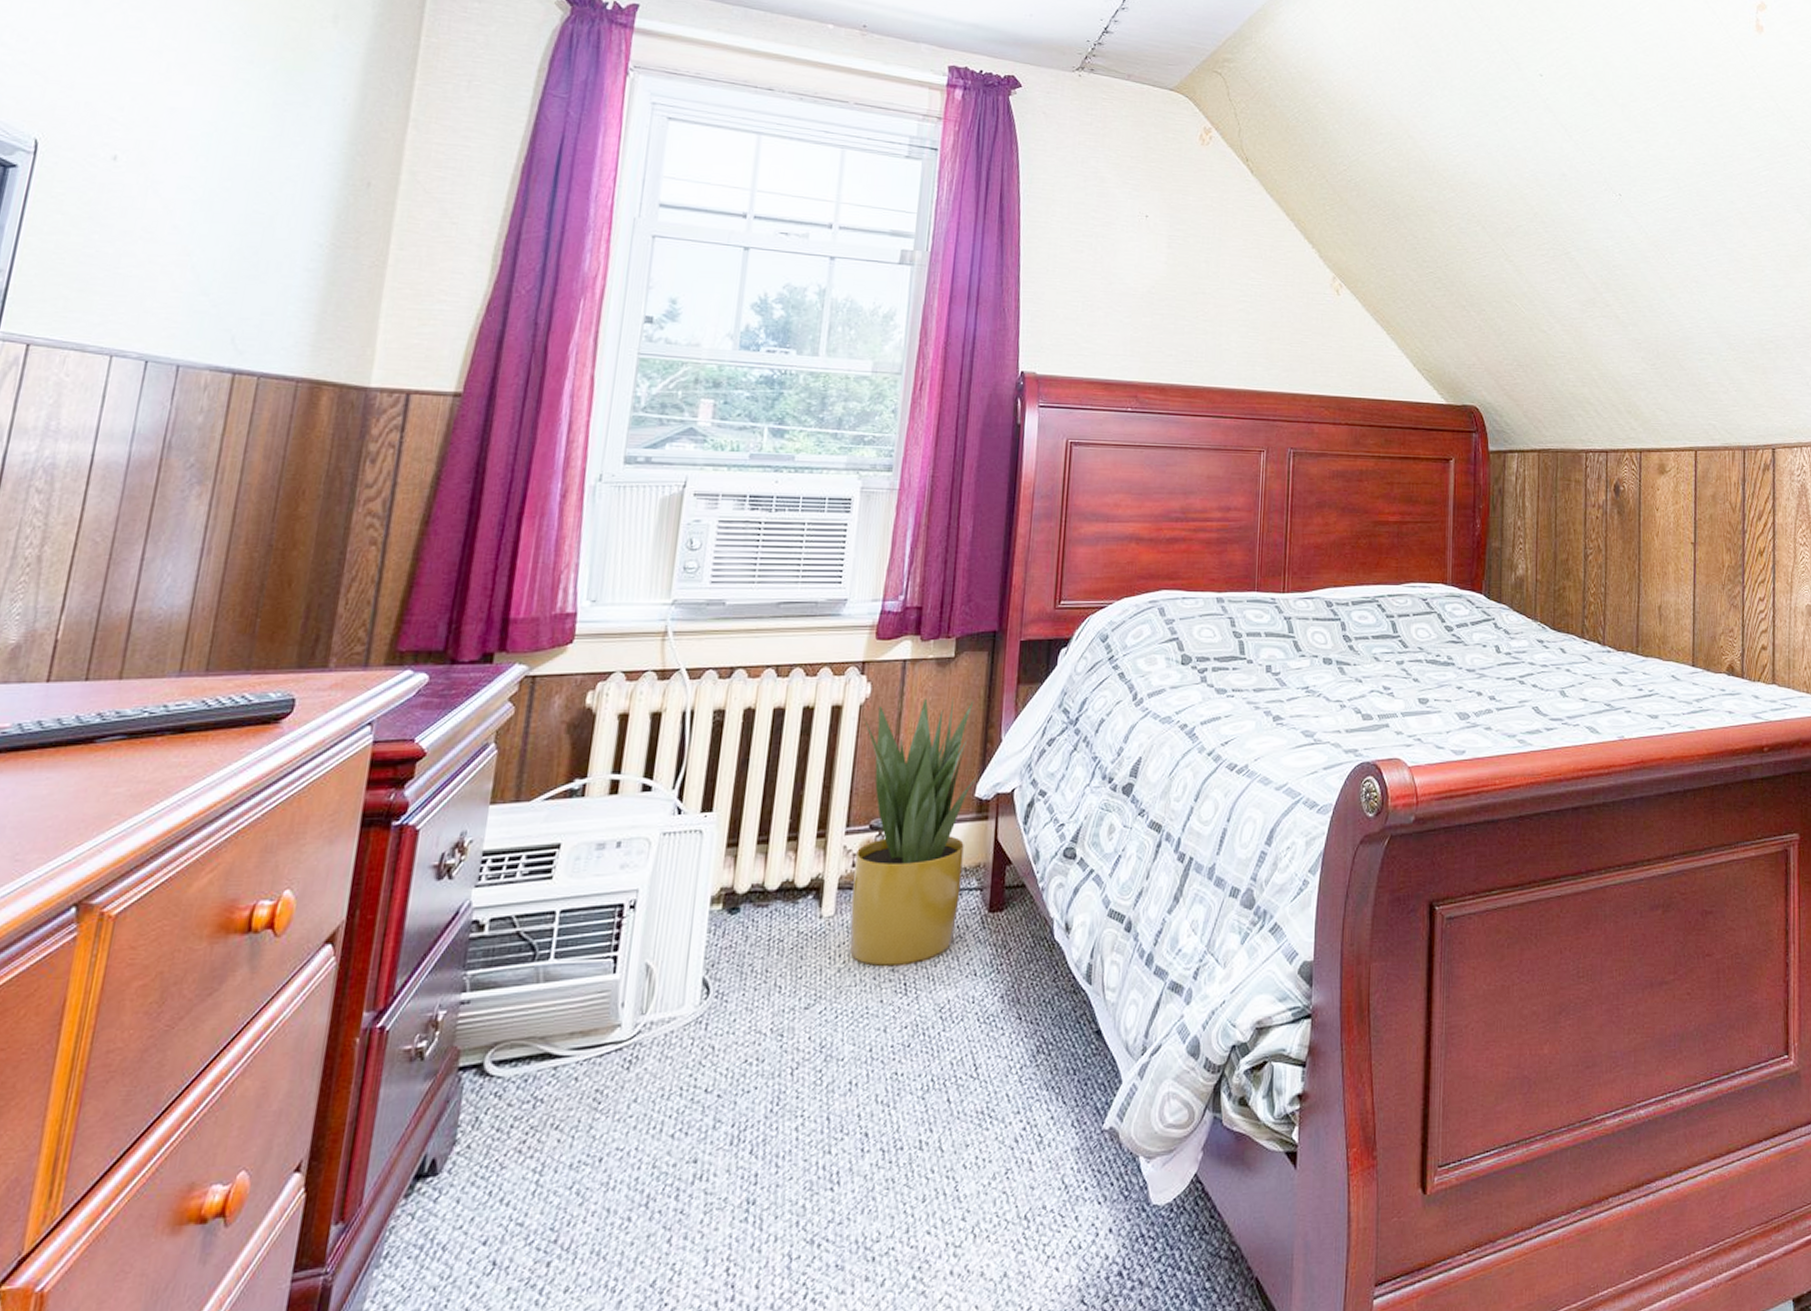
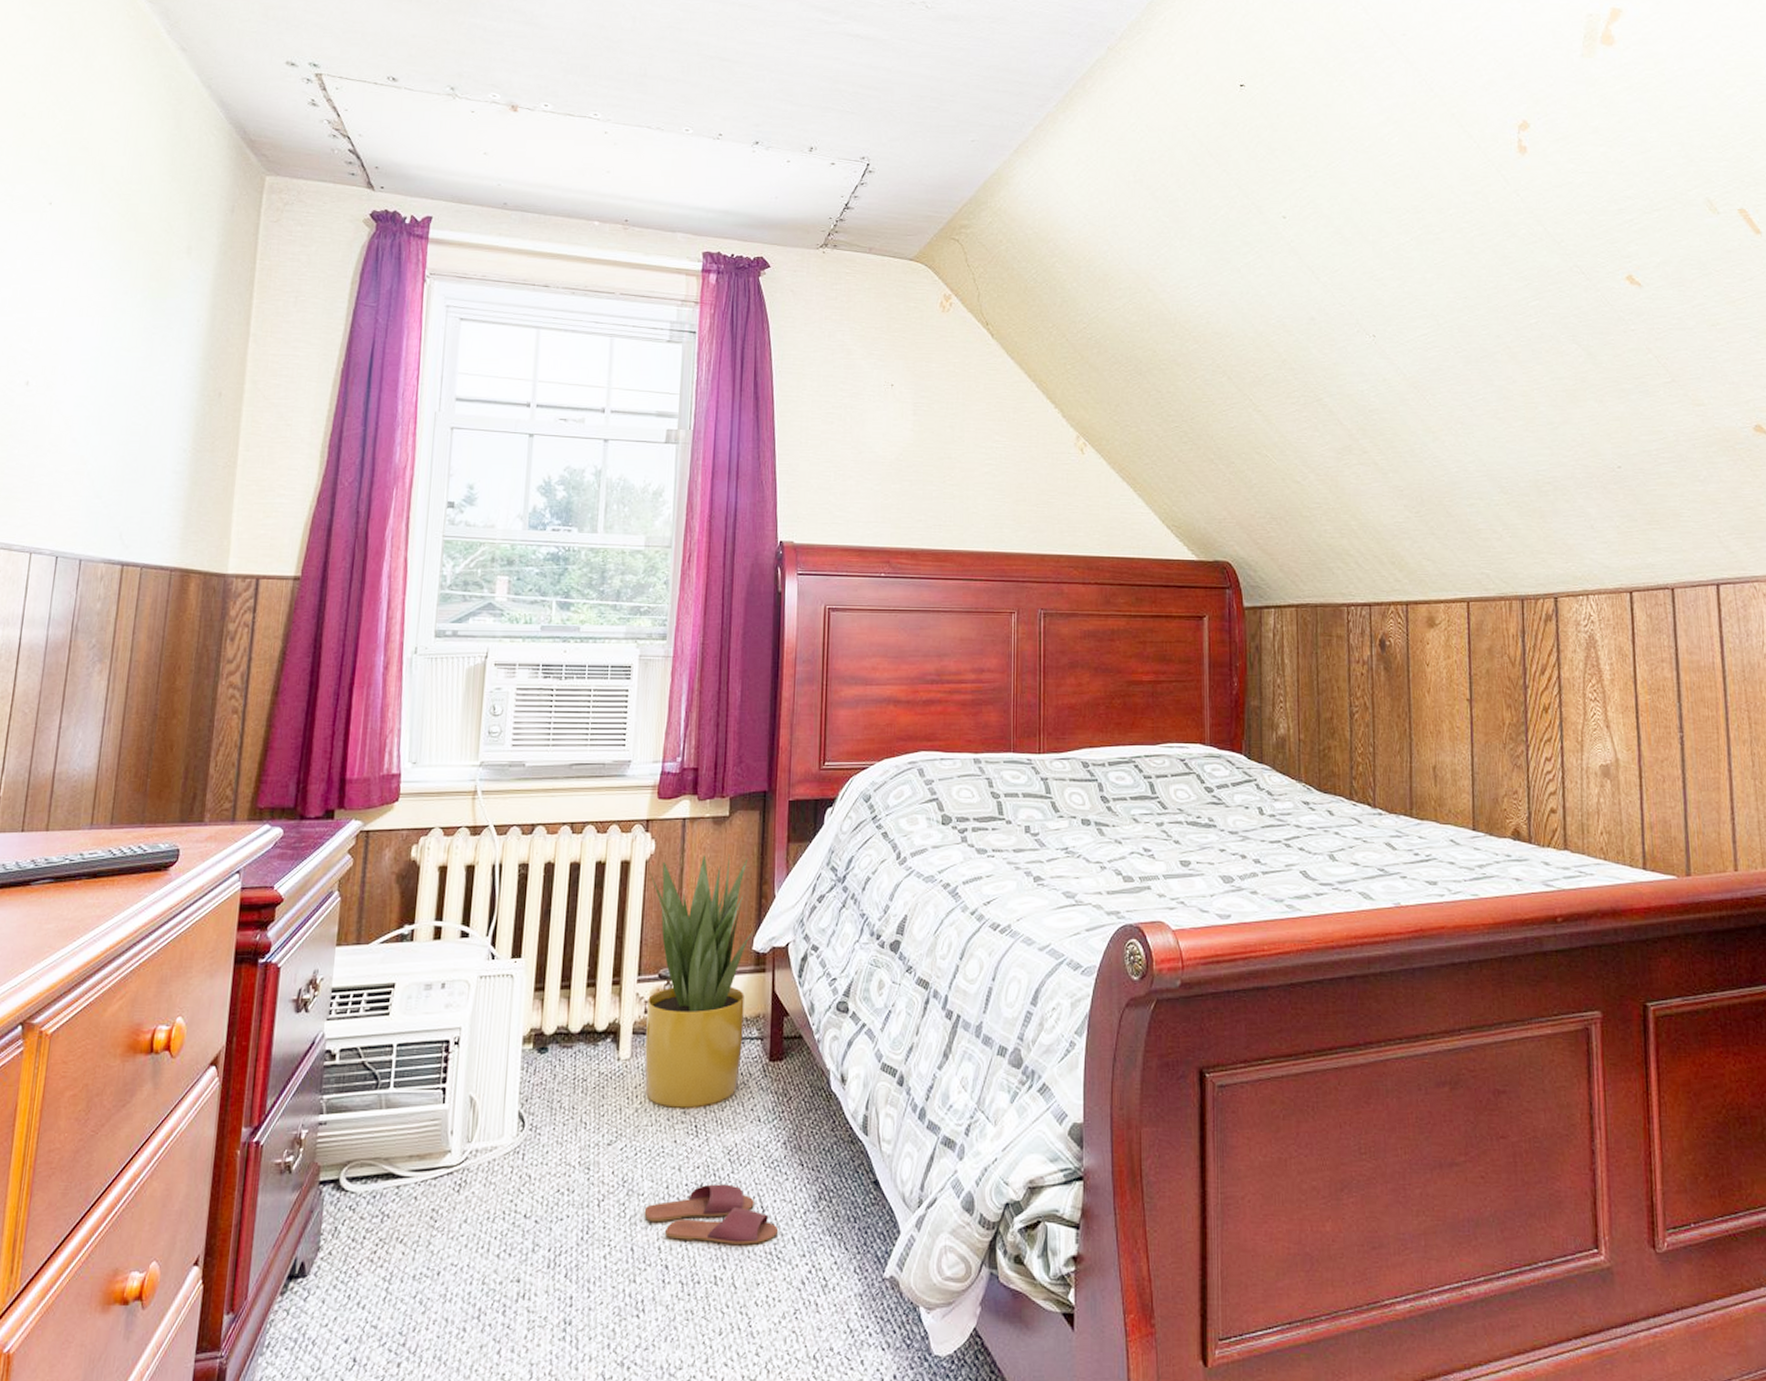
slippers: none [843,1043,992,1106] -> present [644,1184,779,1244]

